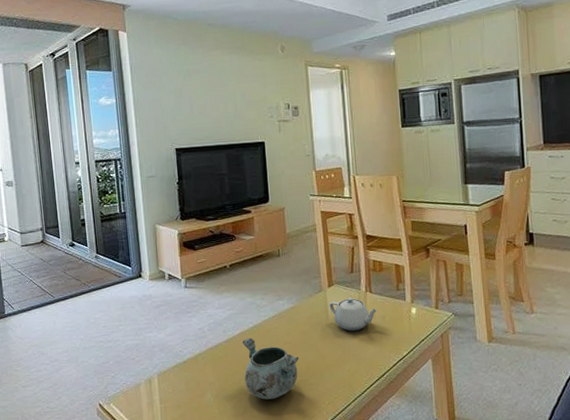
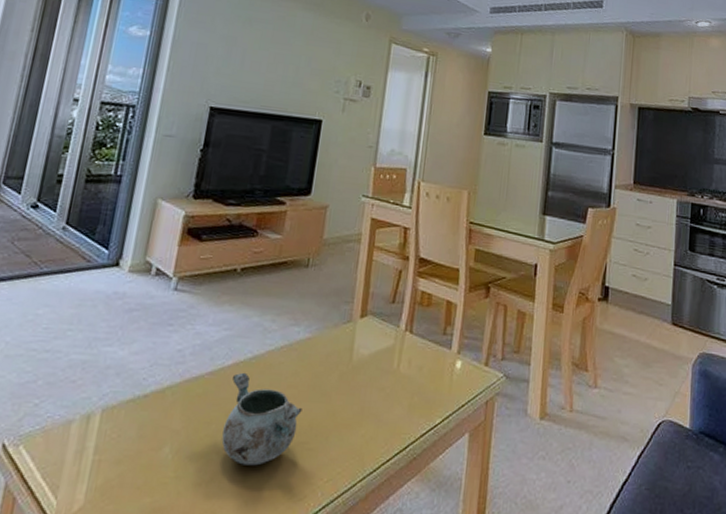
teapot: present [329,297,378,331] -> none [356,335,416,382]

